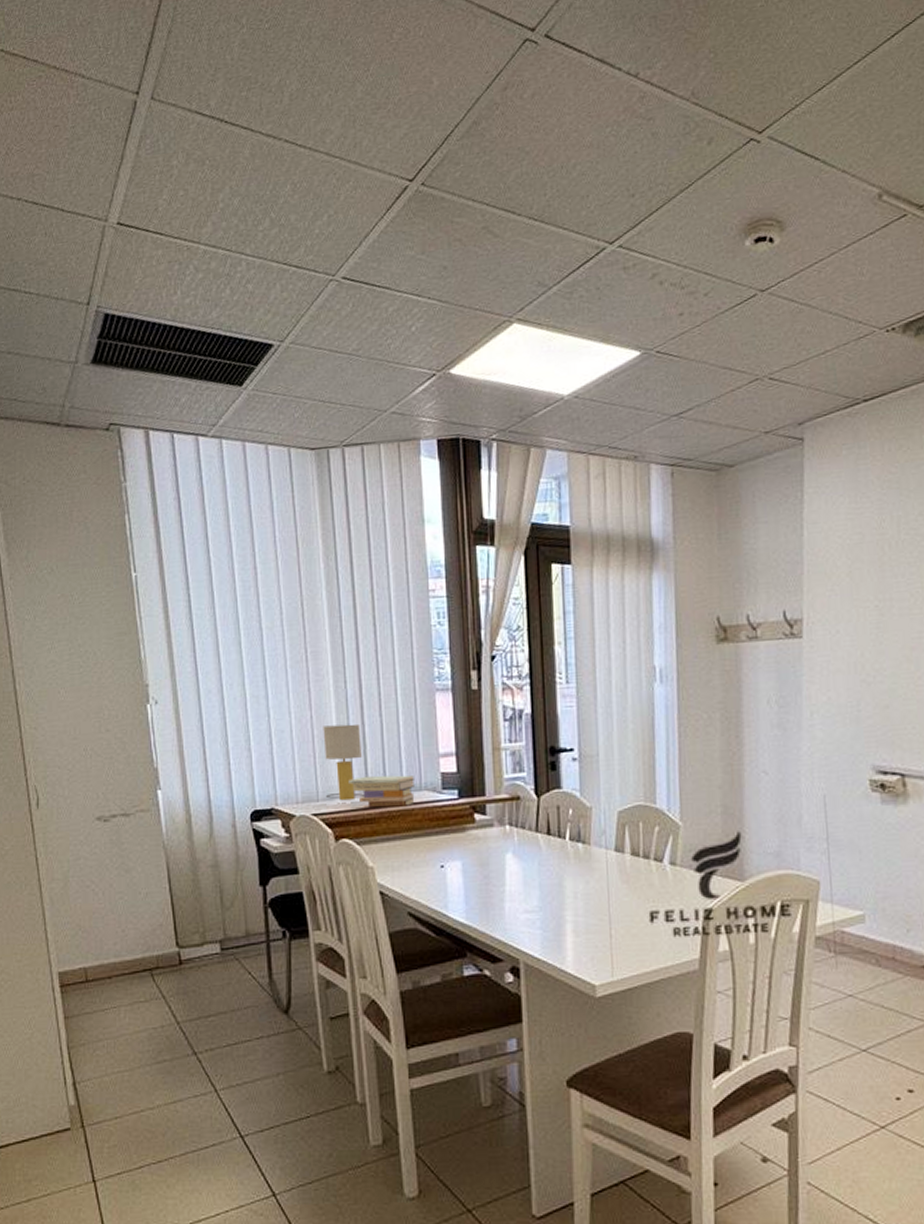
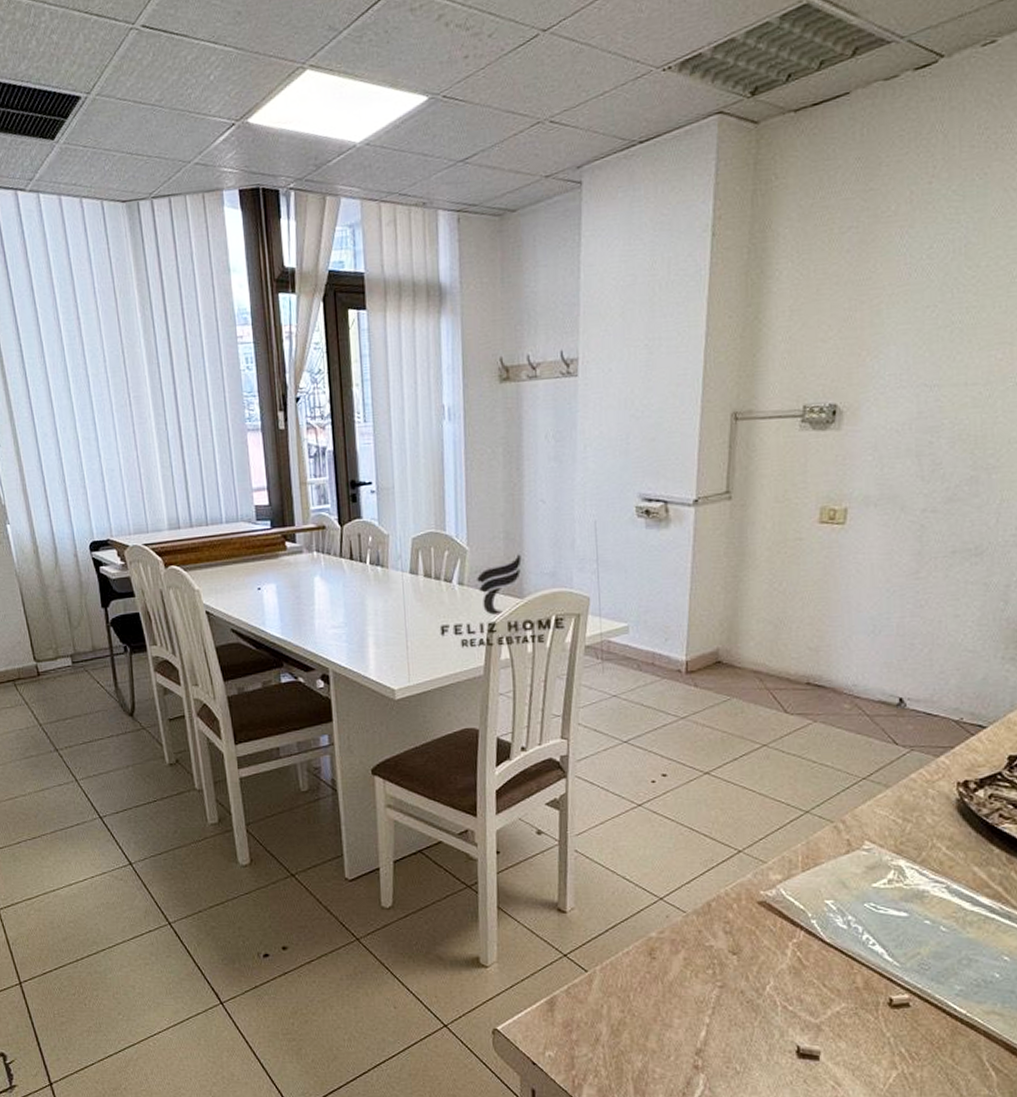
table lamp: present [323,724,364,801] -> none [148,462,188,532]
books: present [348,775,415,809] -> none [174,508,233,539]

